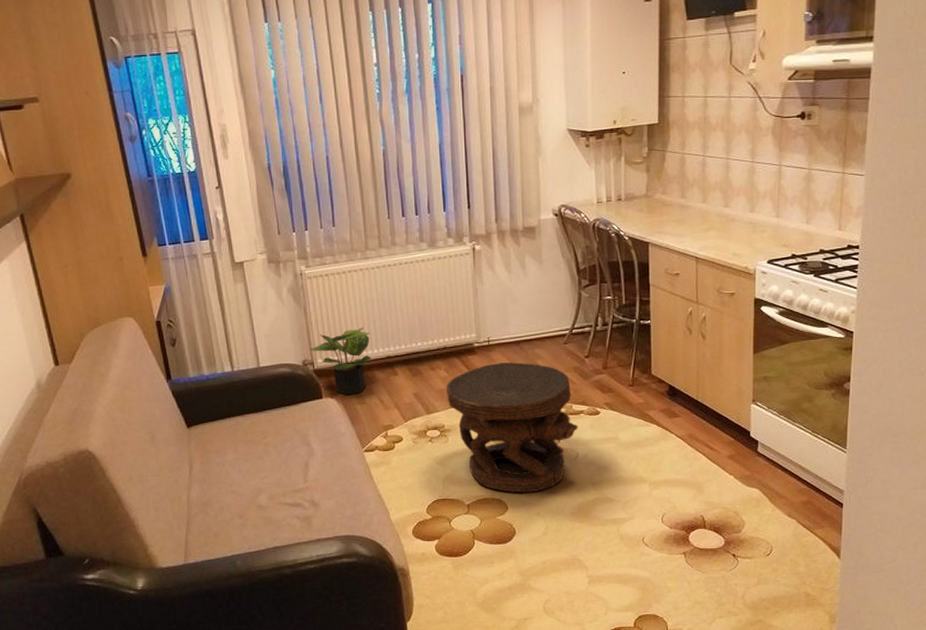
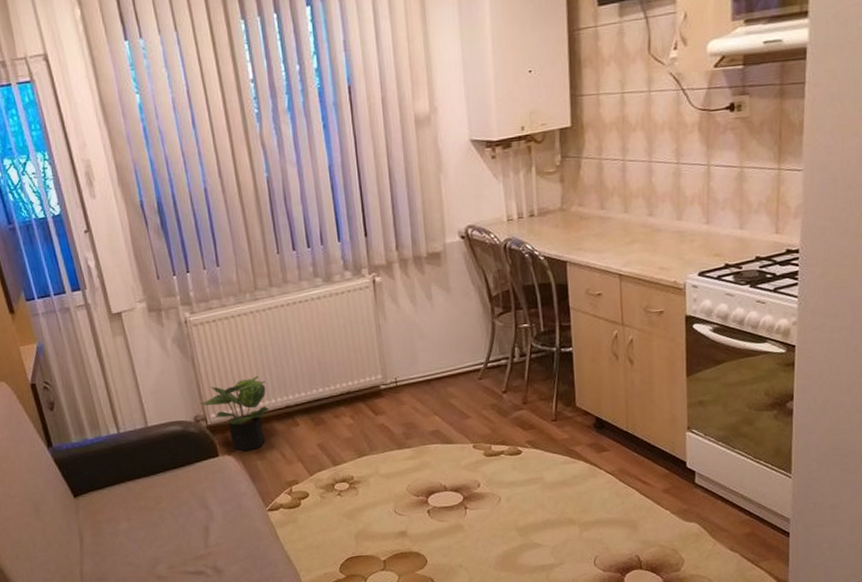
side table: present [446,362,578,493] -> none [352,403,499,544]

